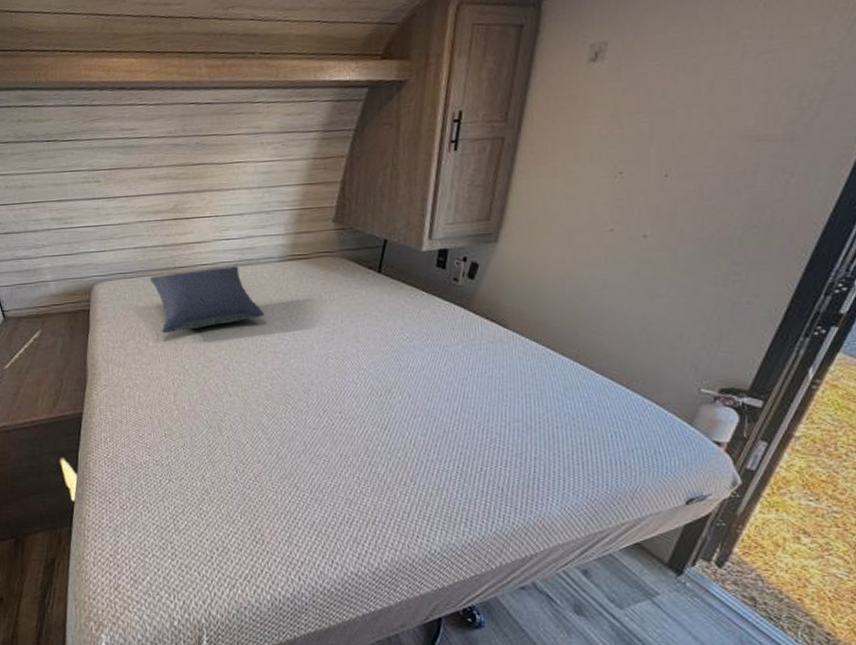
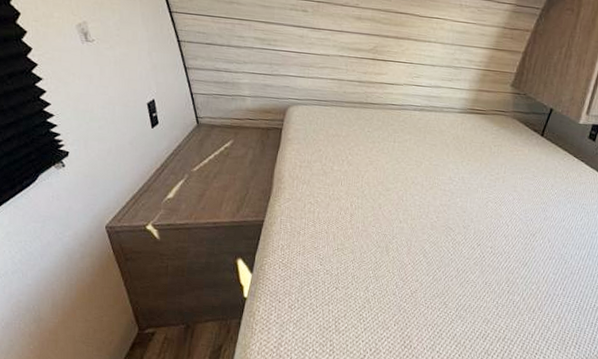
pillow: present [149,266,264,334] -> none [342,107,440,161]

